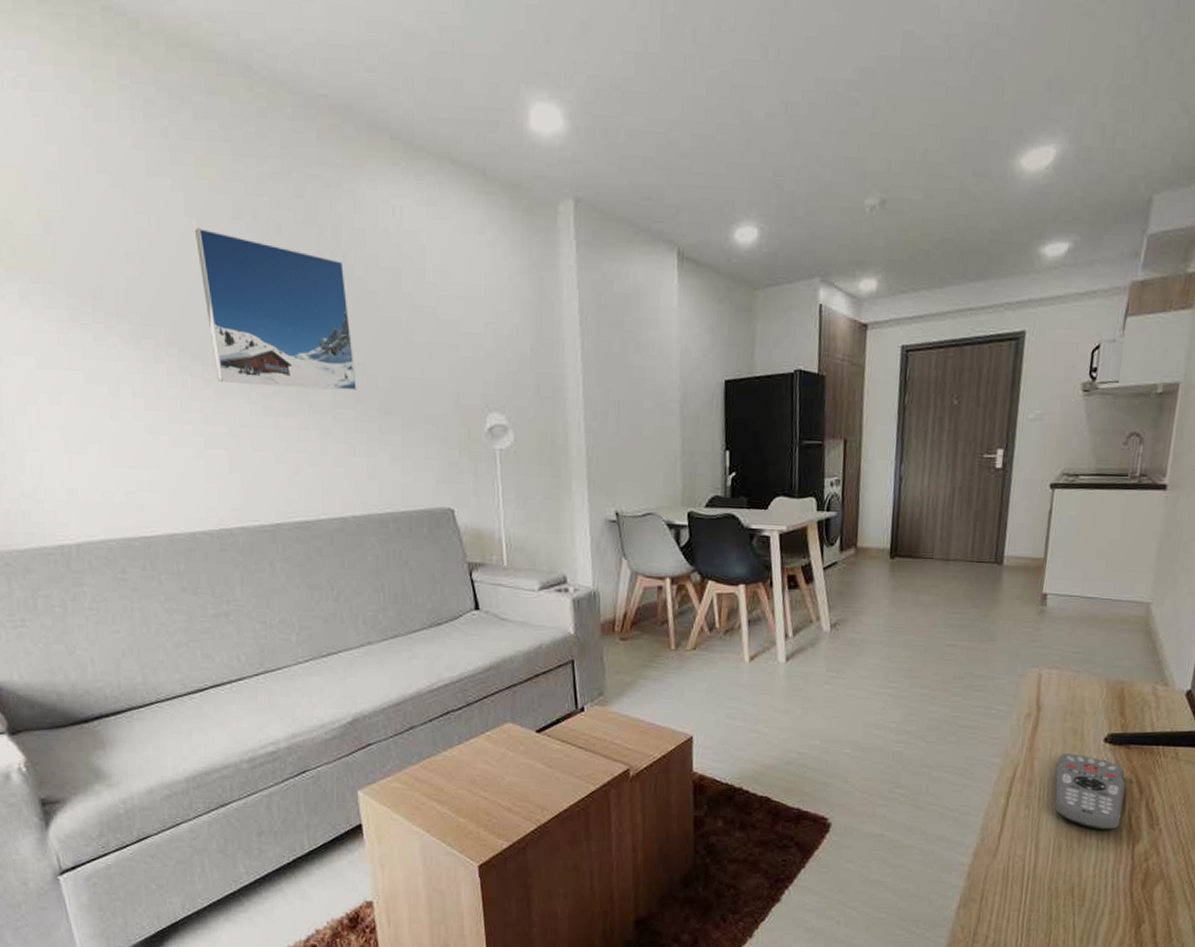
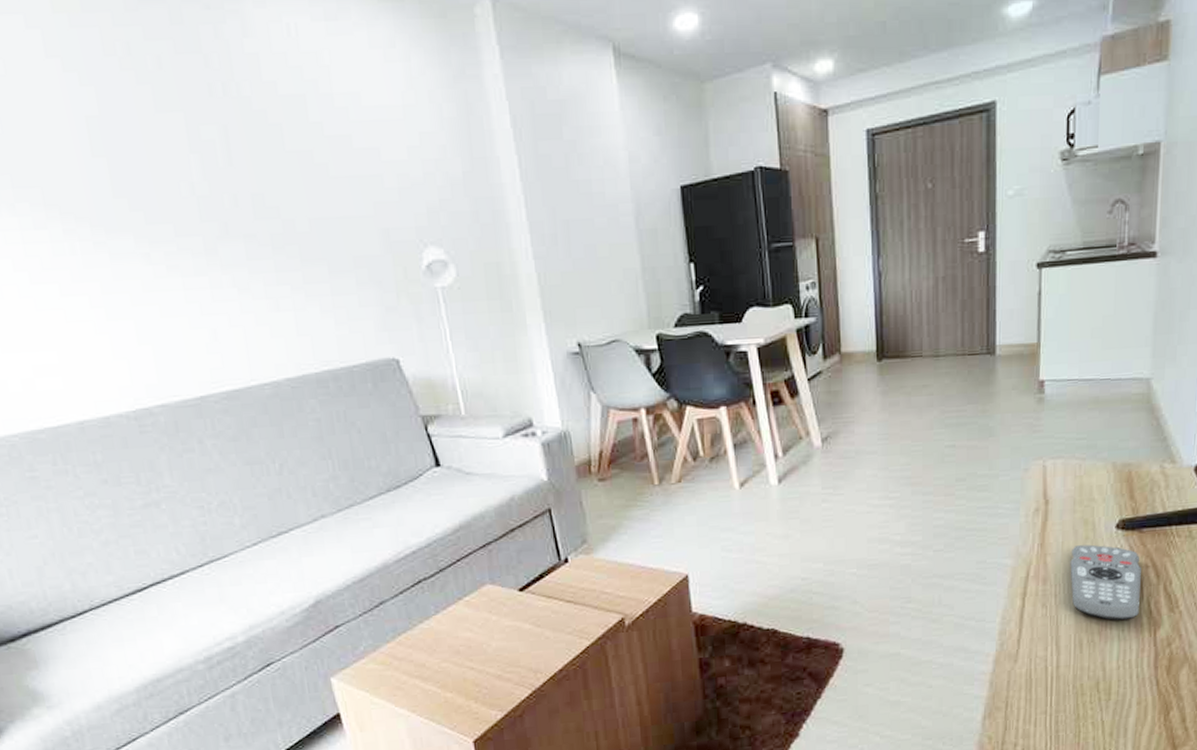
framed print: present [195,227,358,392] -> none [61,69,273,244]

